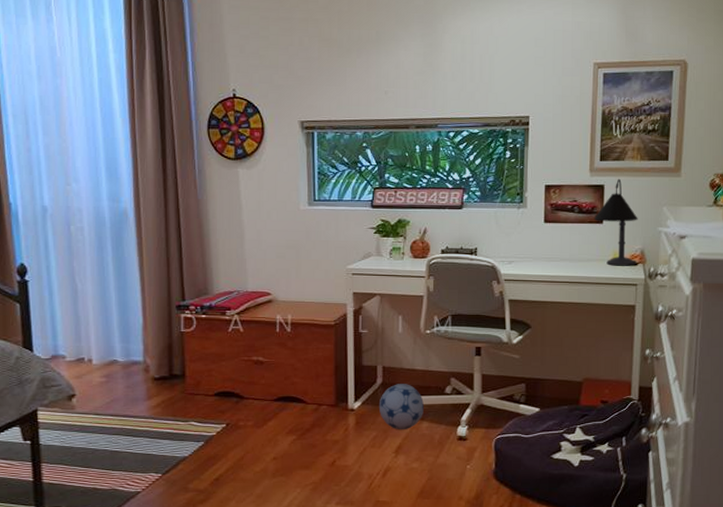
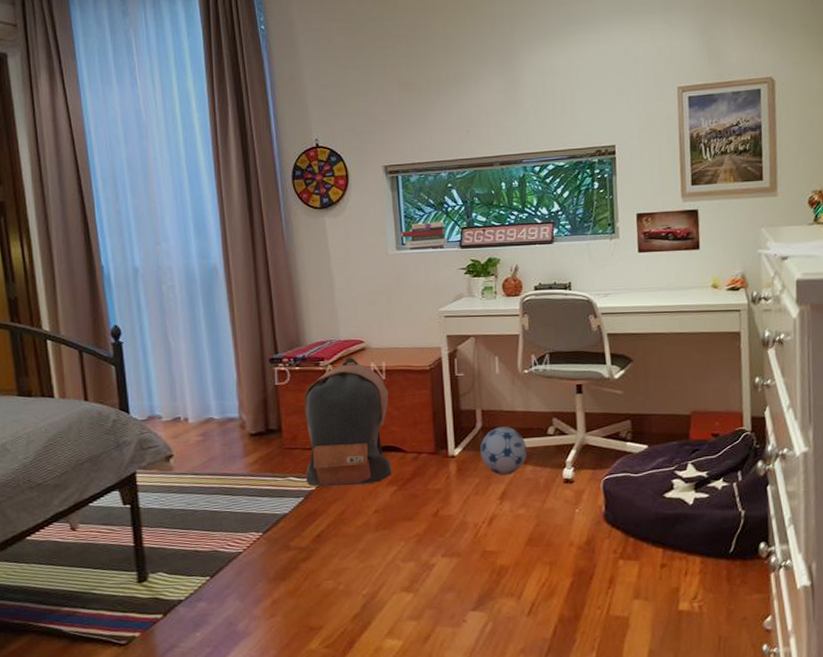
backpack: none [207,308,293,433] -> present [304,357,392,487]
books: none [314,180,359,207] -> present [401,222,448,250]
desk lamp: present [594,178,638,266] -> none [690,202,738,292]

